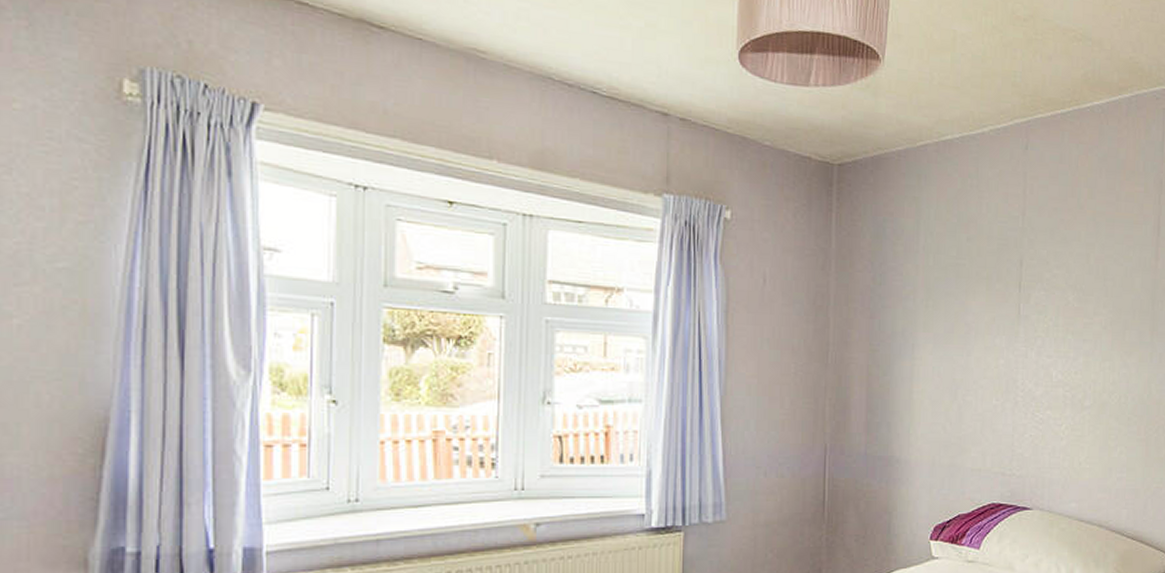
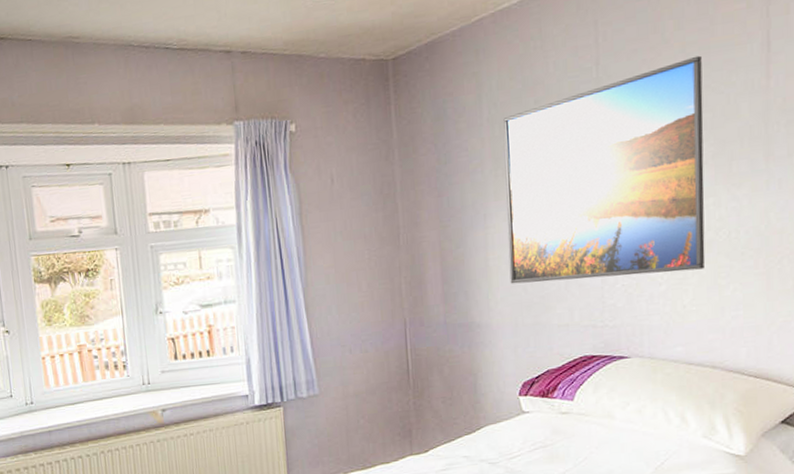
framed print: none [931,226,1108,429] -> present [503,55,706,284]

